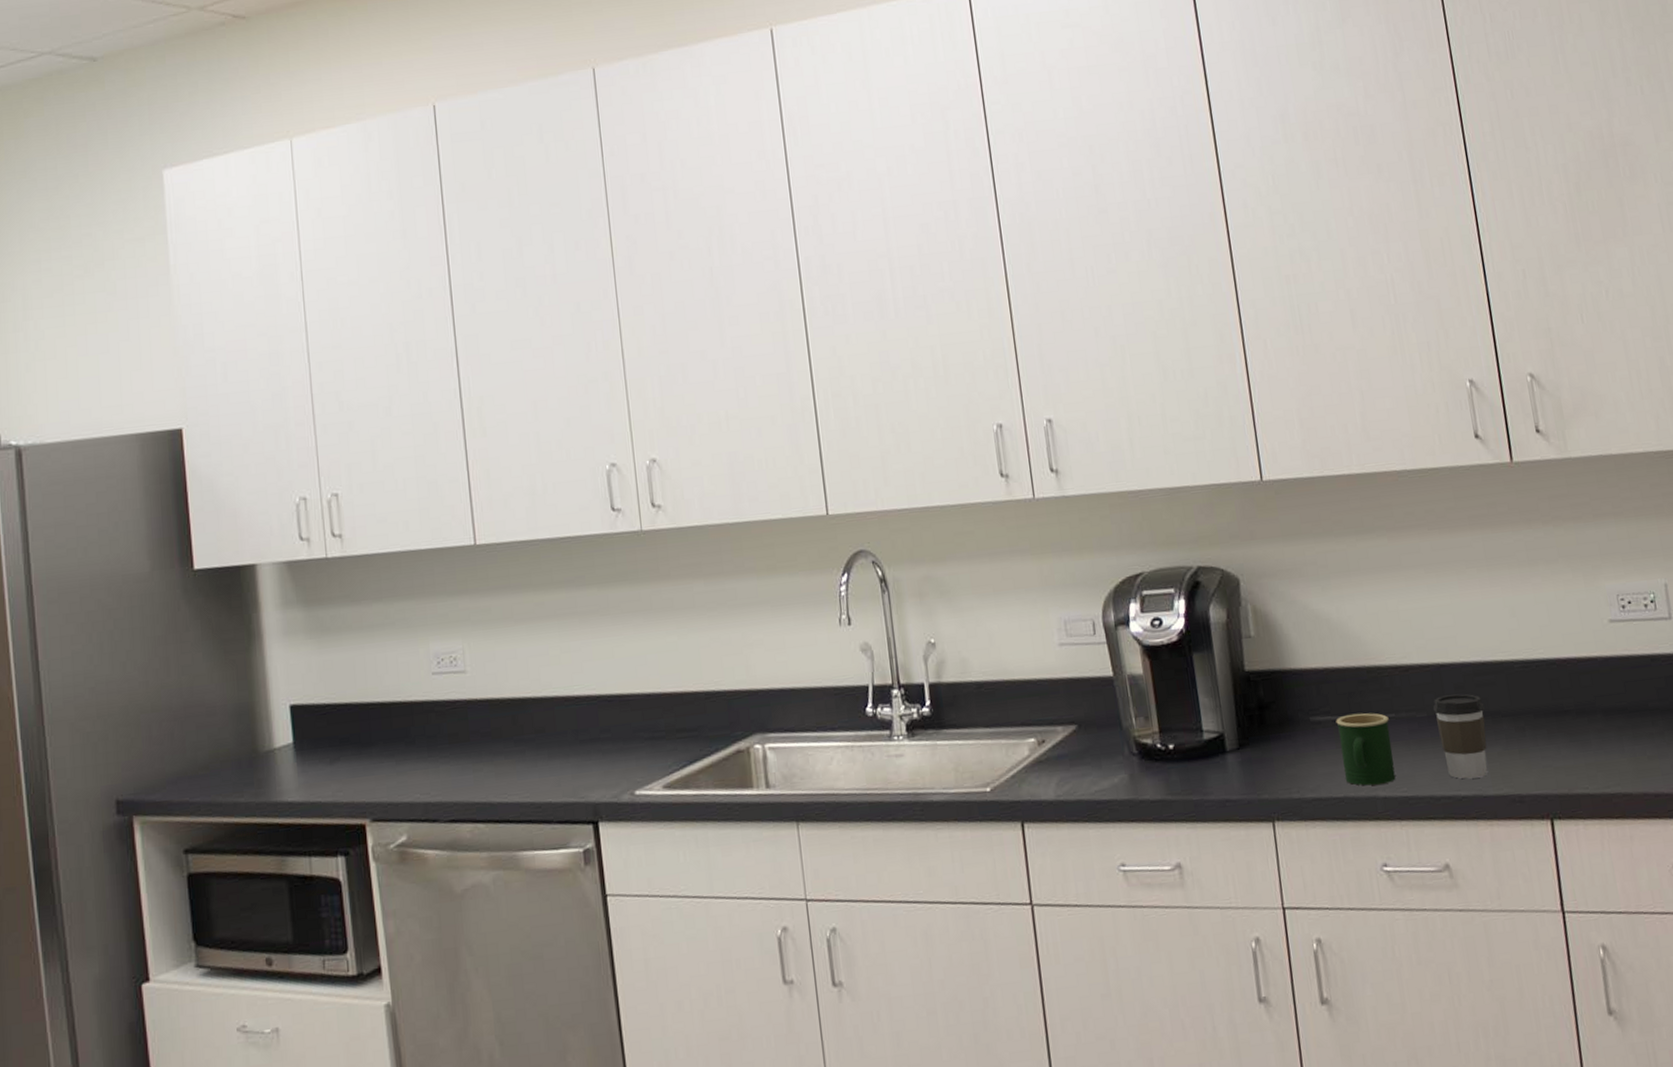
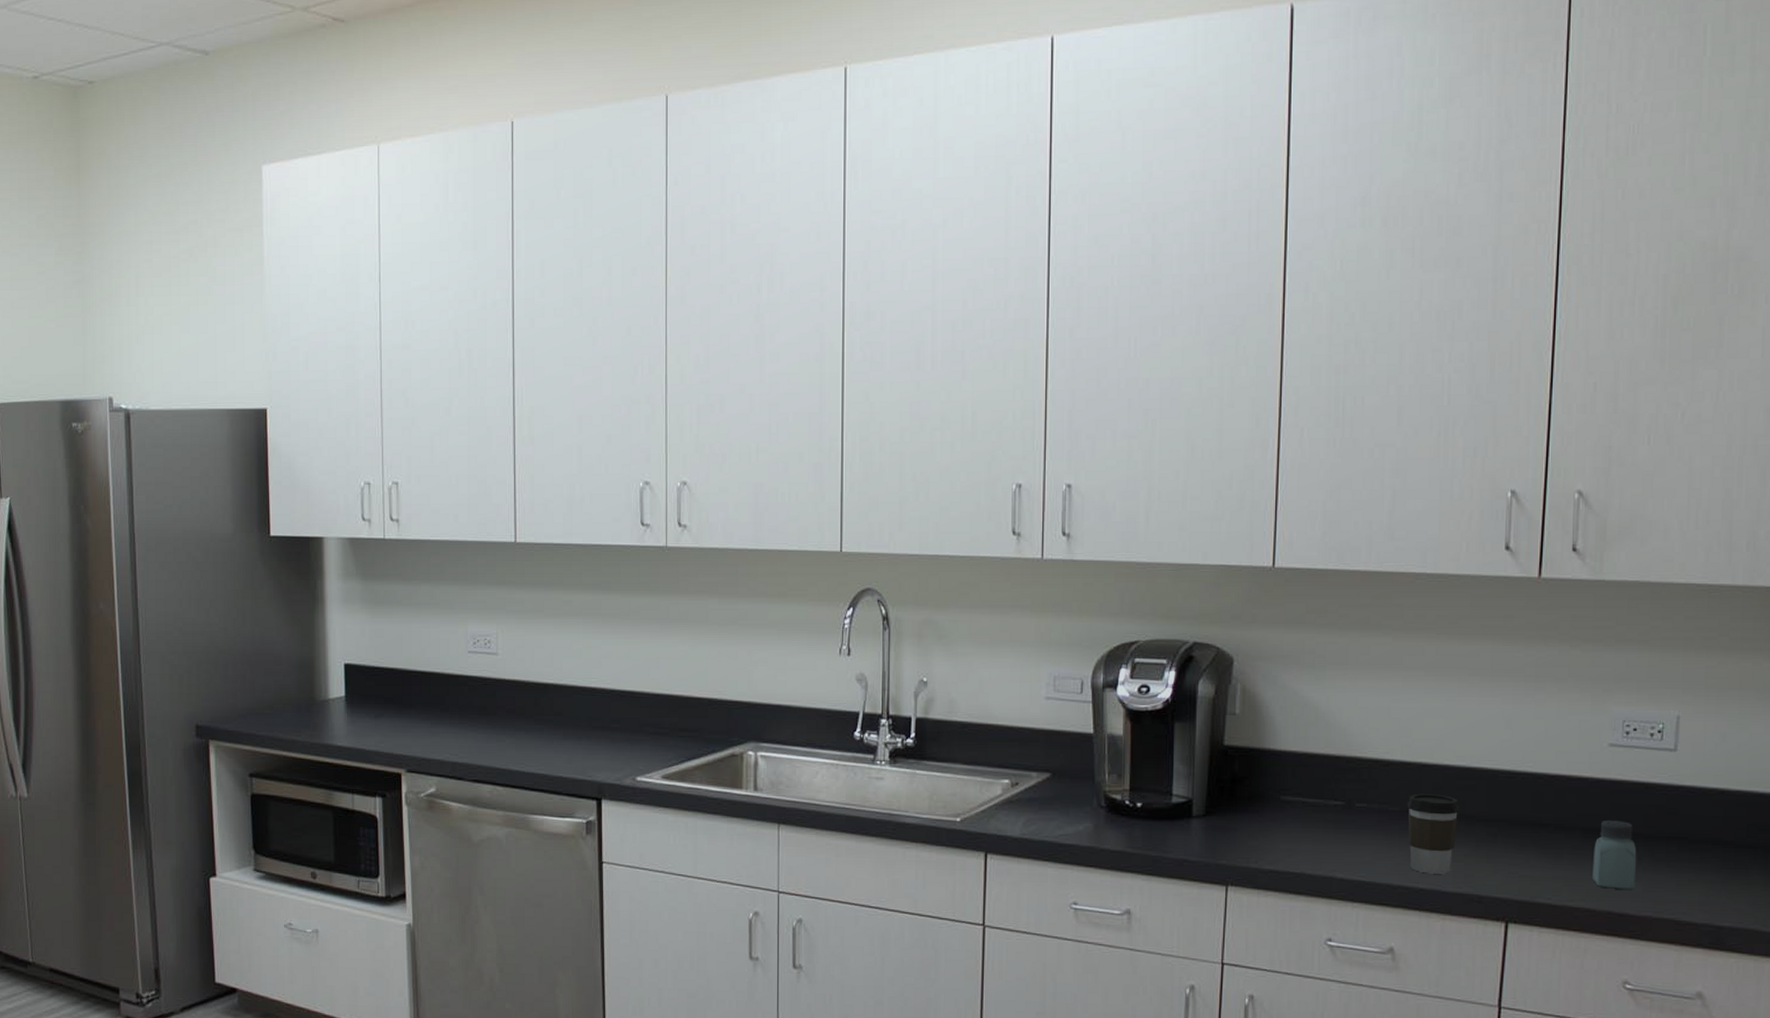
mug: present [1335,713,1396,786] -> none [1305,798,1360,867]
saltshaker: none [1617,697,1664,769] -> present [1593,819,1637,890]

